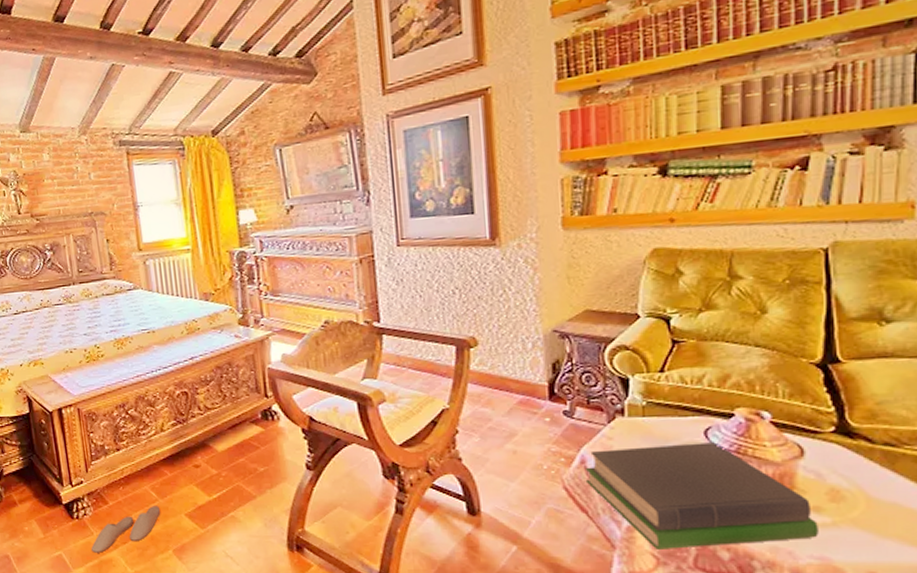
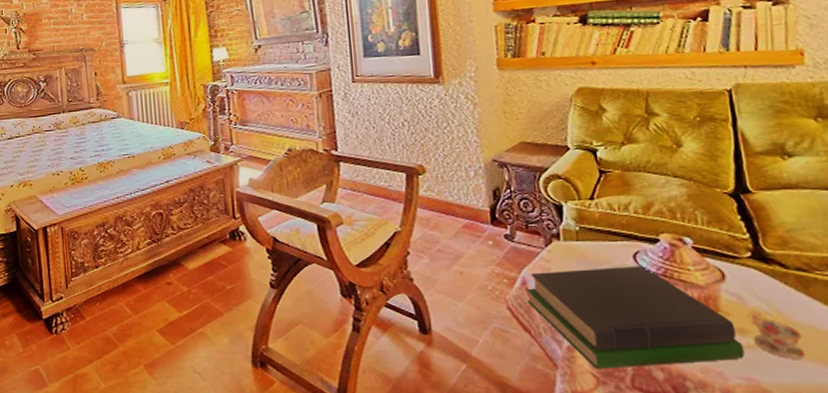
slippers: present [91,506,161,553] -> none [68,321,134,367]
teacup: none [829,492,885,537] -> present [752,315,805,359]

